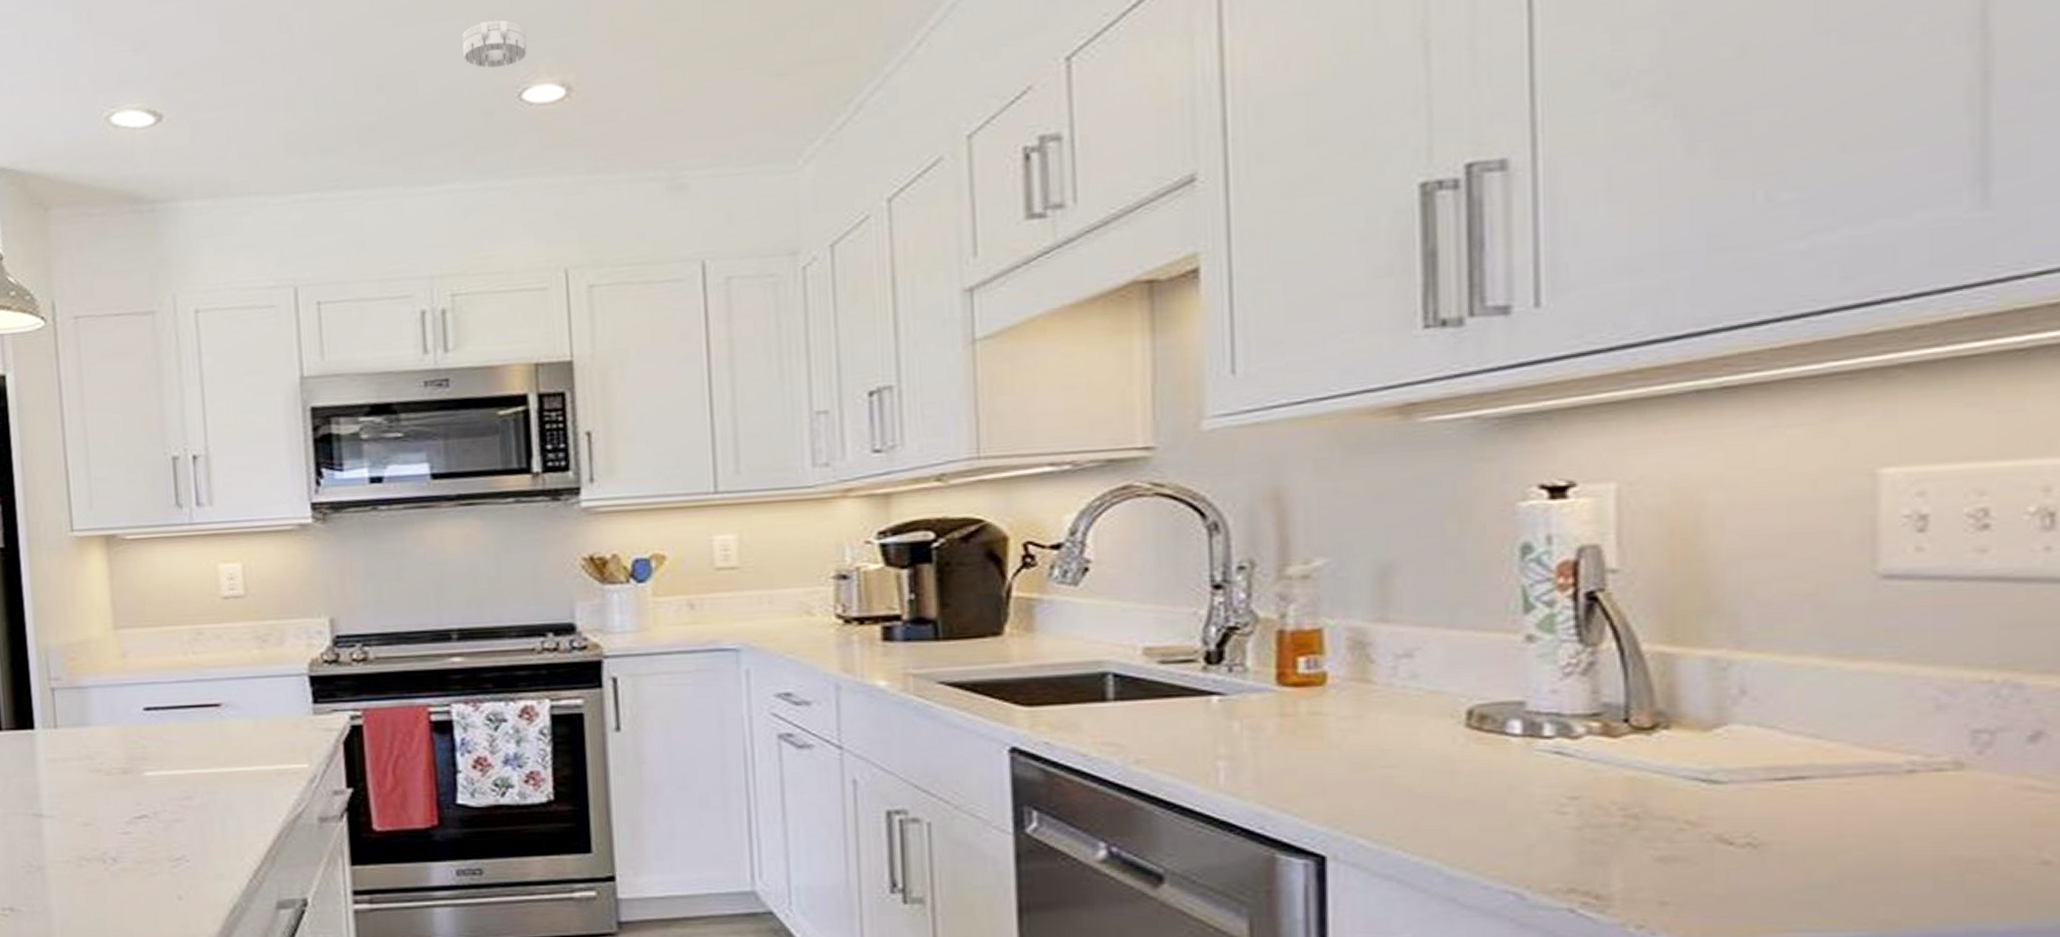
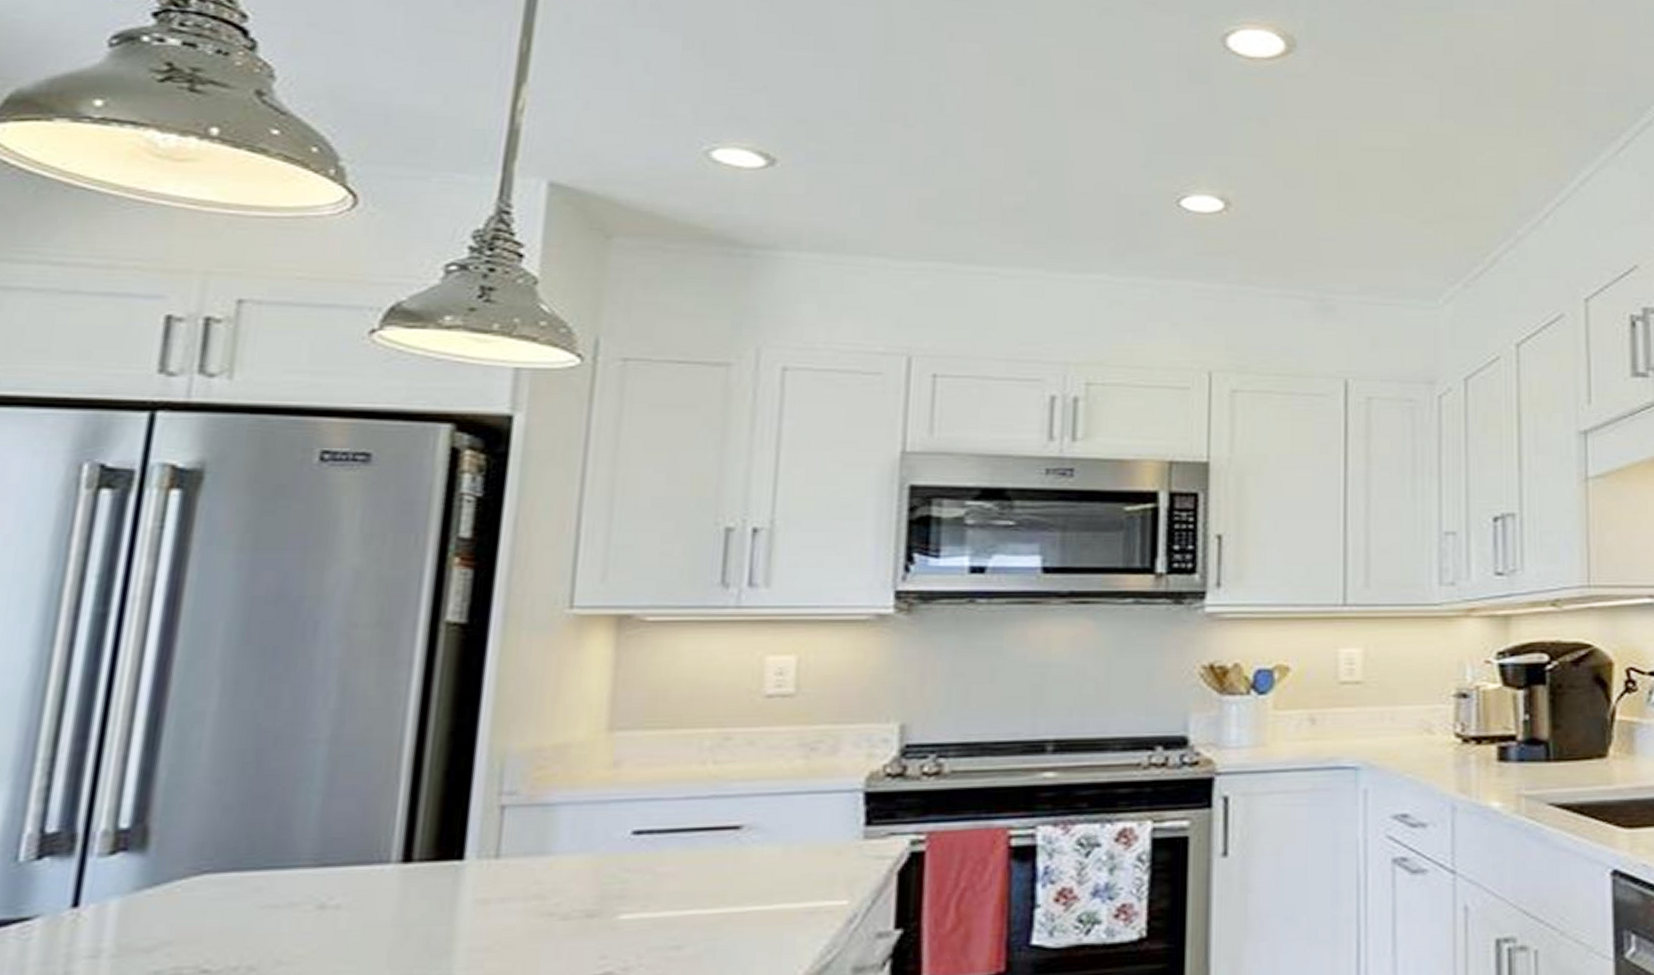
smoke detector: present [462,20,528,68] -> none [1124,129,1190,173]

